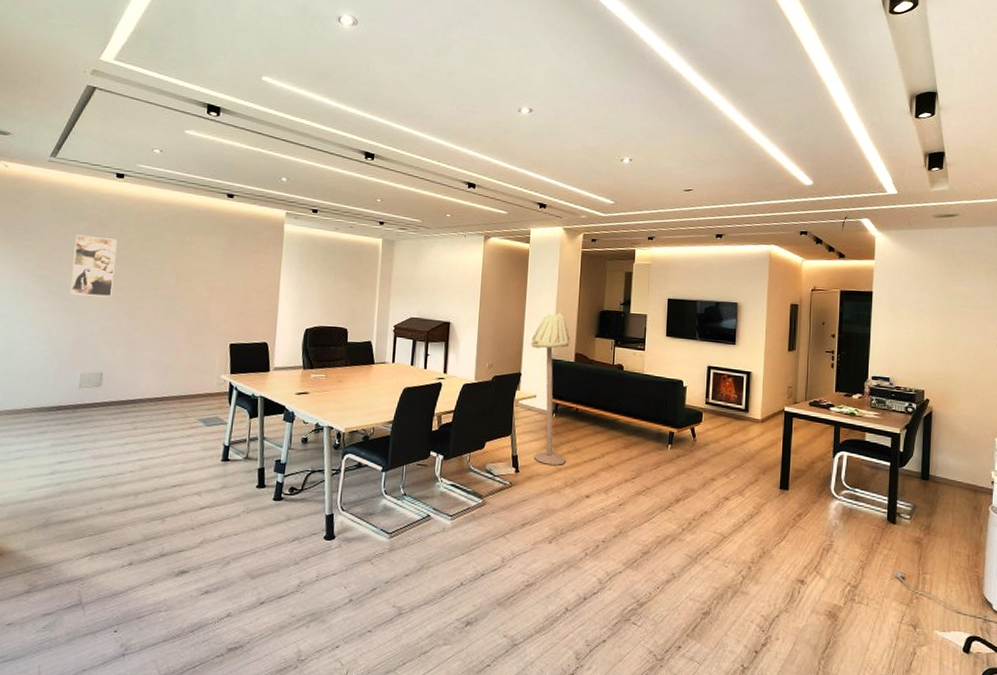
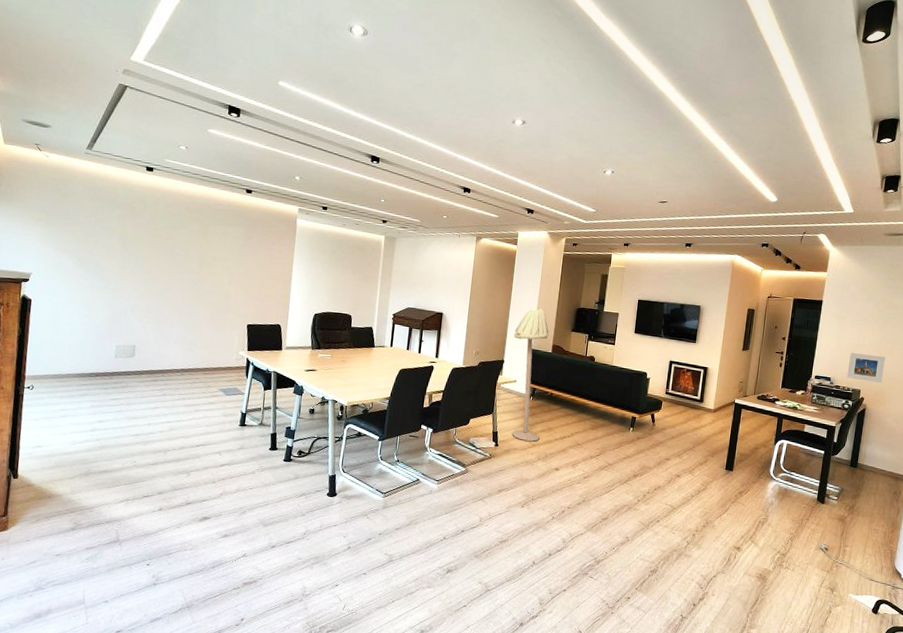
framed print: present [70,235,118,297] -> none [106,221,148,279]
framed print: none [907,349,948,381] -> present [847,353,885,383]

